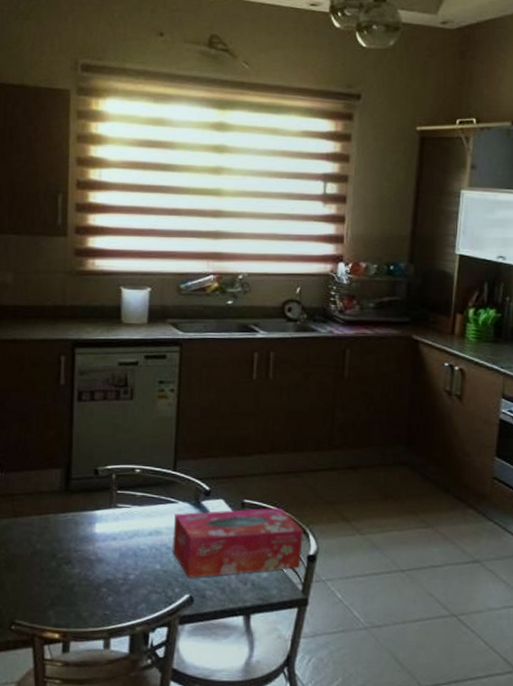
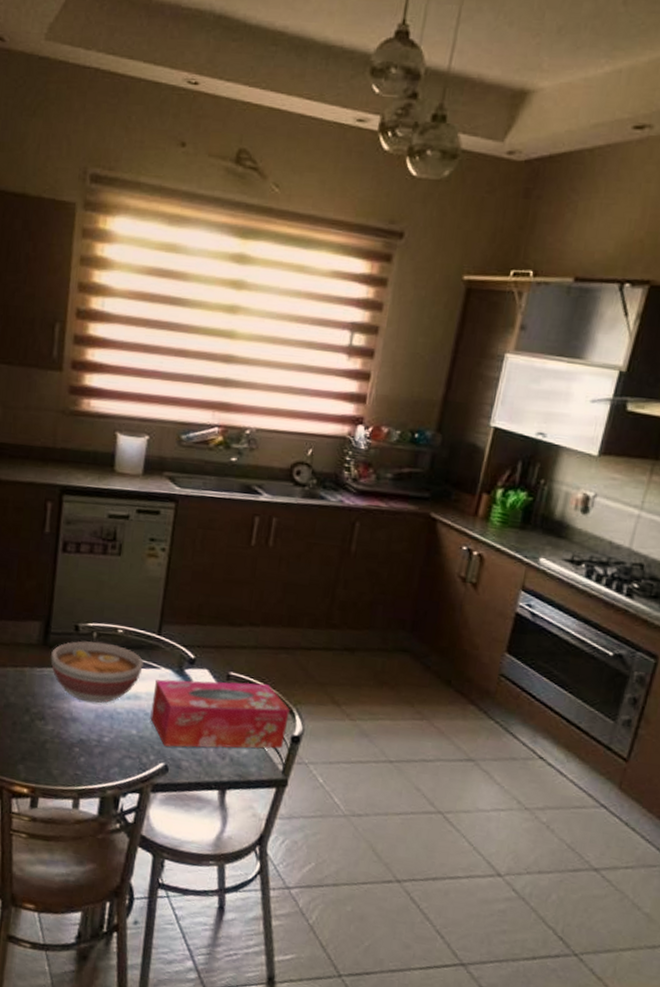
bowl: none [73,483,162,543] -> present [50,641,144,704]

